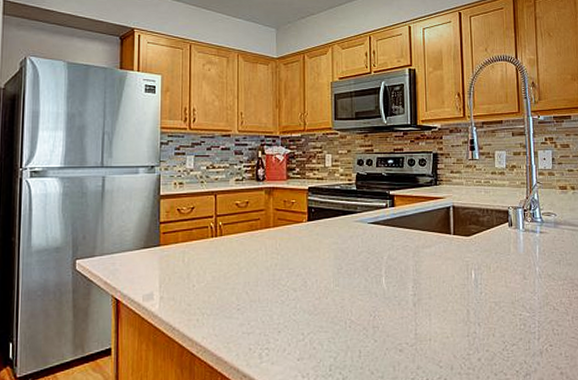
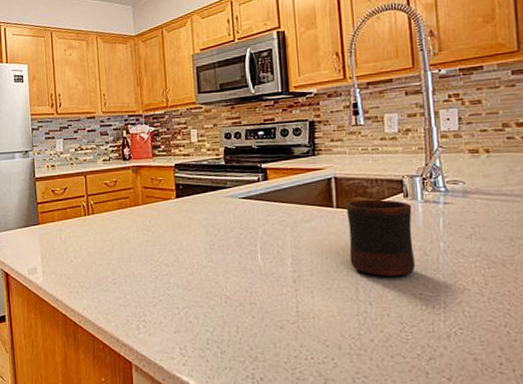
mug: none [462,228,517,299] -> present [346,200,416,277]

